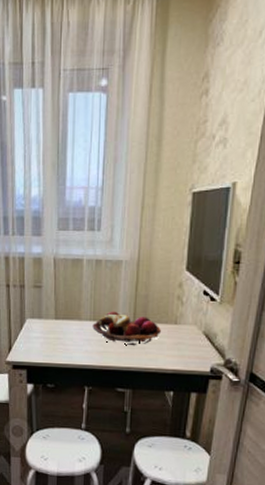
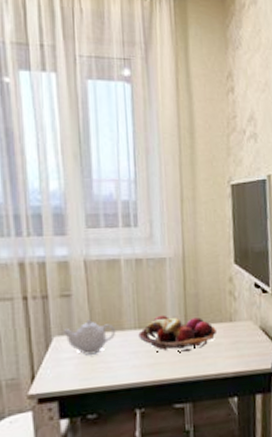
teapot: none [34,308,75,337] -> present [63,319,116,355]

